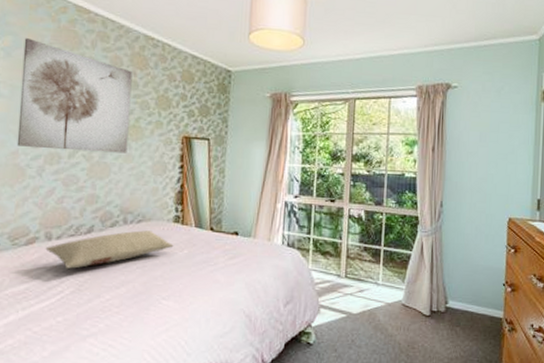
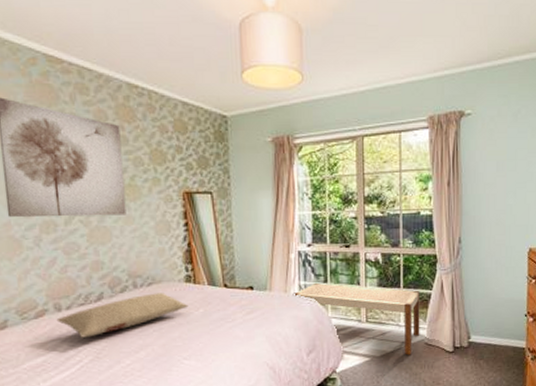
bench: none [275,233,400,316] -> present [292,282,420,356]

